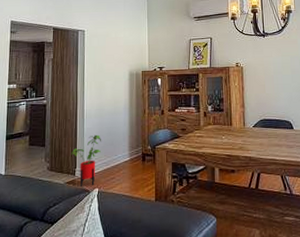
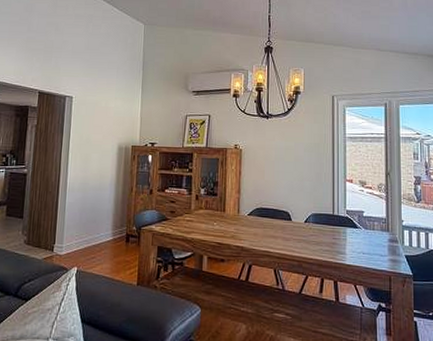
house plant: present [71,134,102,188] -> none [50,210,84,265]

